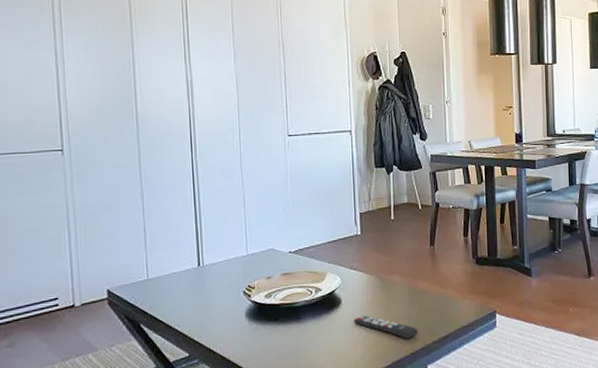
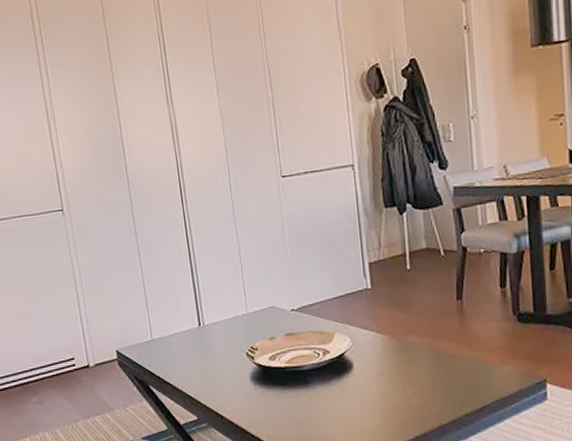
remote control: present [353,315,418,339] -> none [367,382,446,410]

